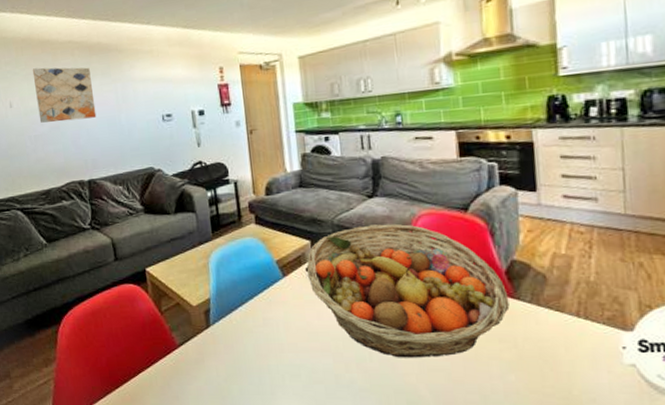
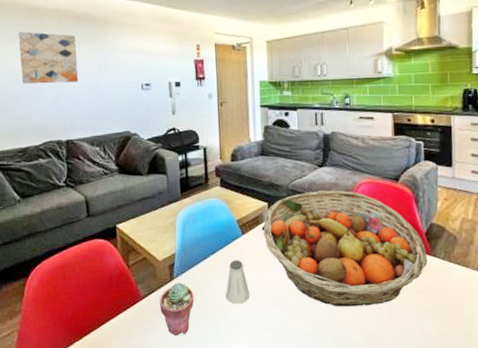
potted succulent: none [196,329,234,388] -> present [159,282,194,337]
saltshaker: none [268,305,296,354] -> present [225,260,250,304]

